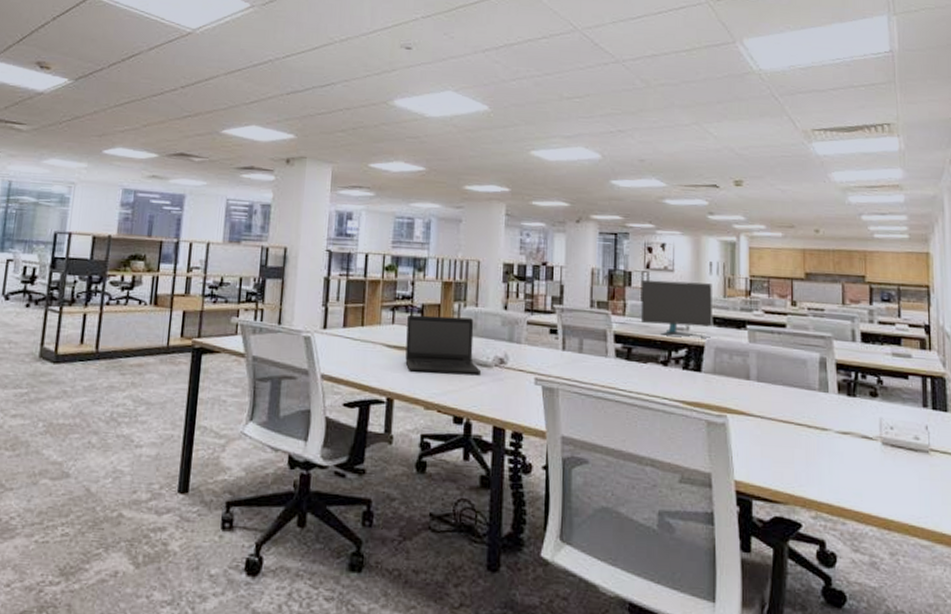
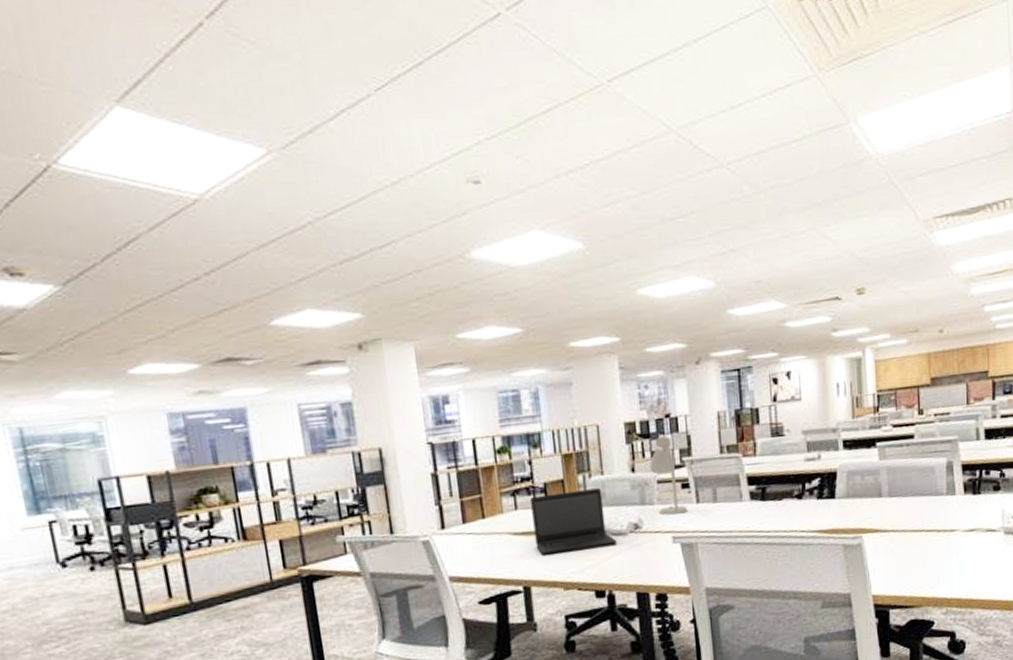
desk lamp: none [522,280,552,358] -> present [650,435,687,516]
computer monitor: present [640,279,712,338] -> none [769,406,843,469]

